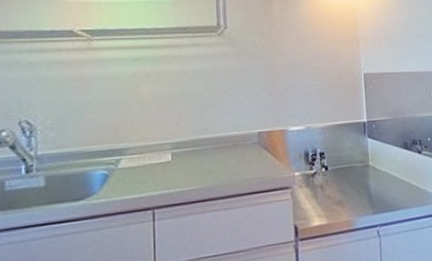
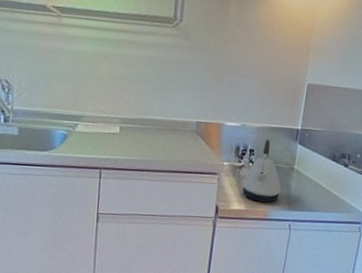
kettle: none [318,138,361,212] -> present [242,139,281,203]

